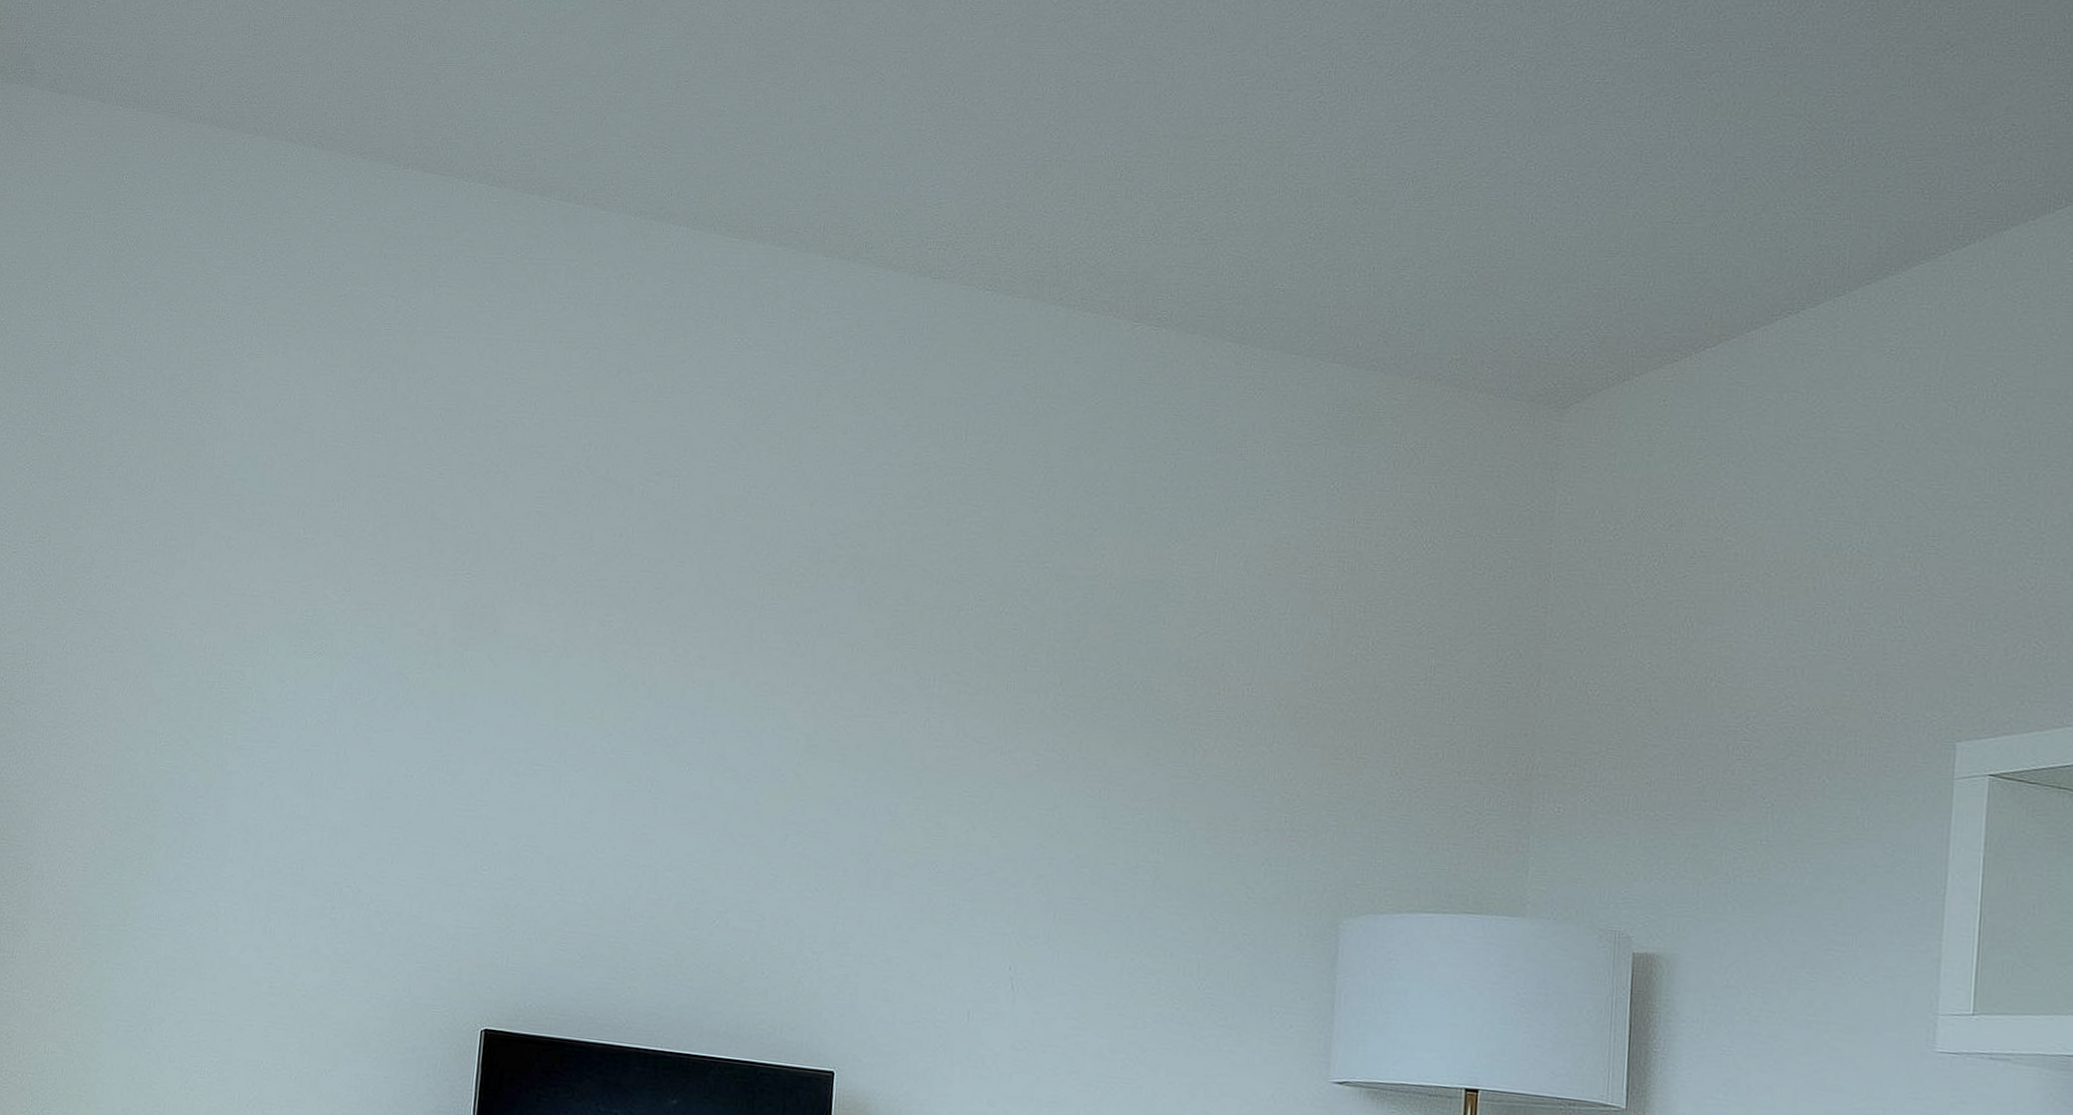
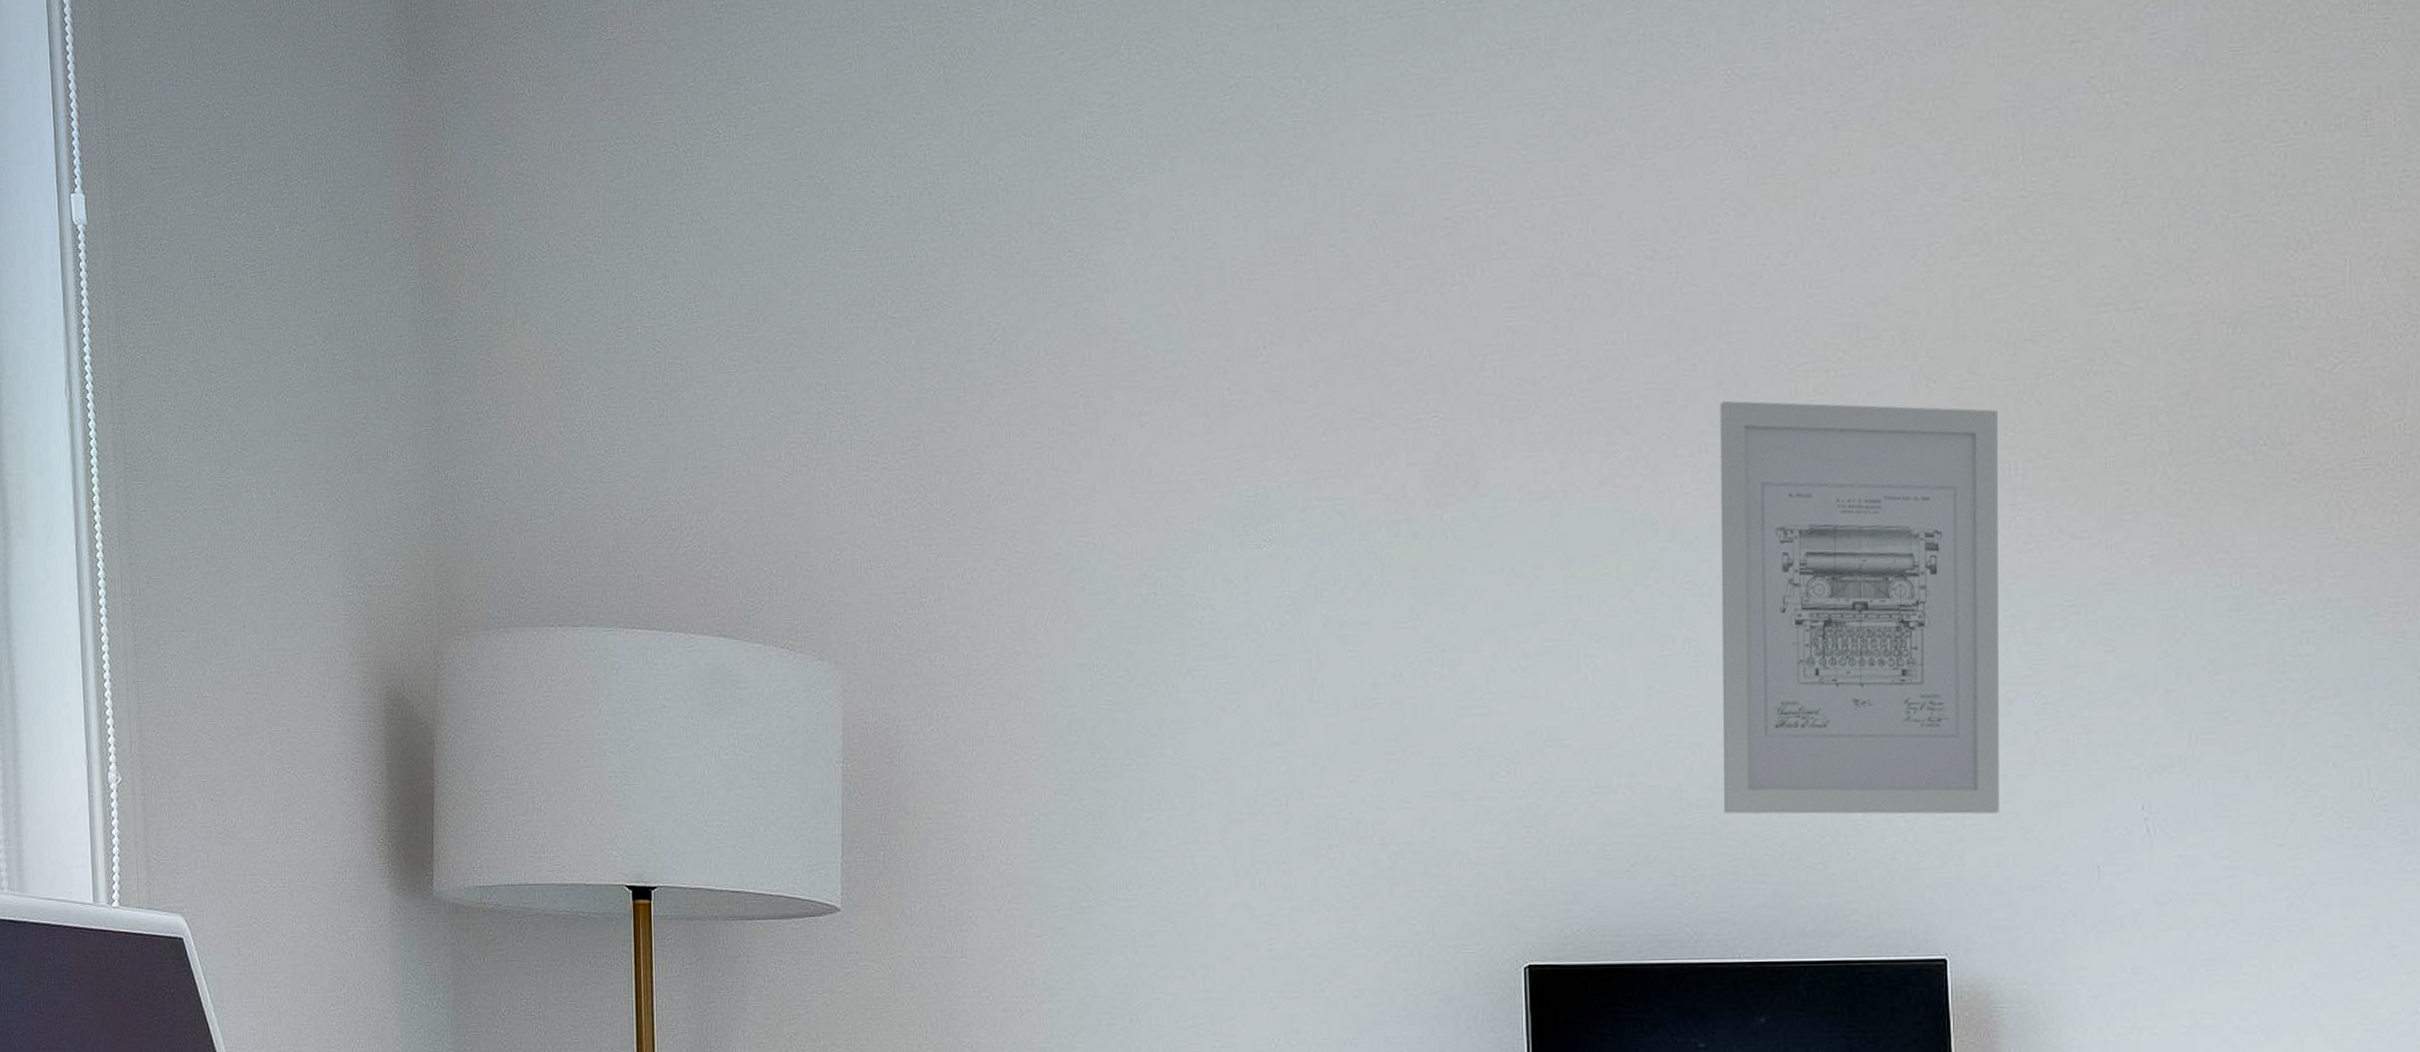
wall art: none [663,593,924,956] -> present [1719,400,1999,815]

